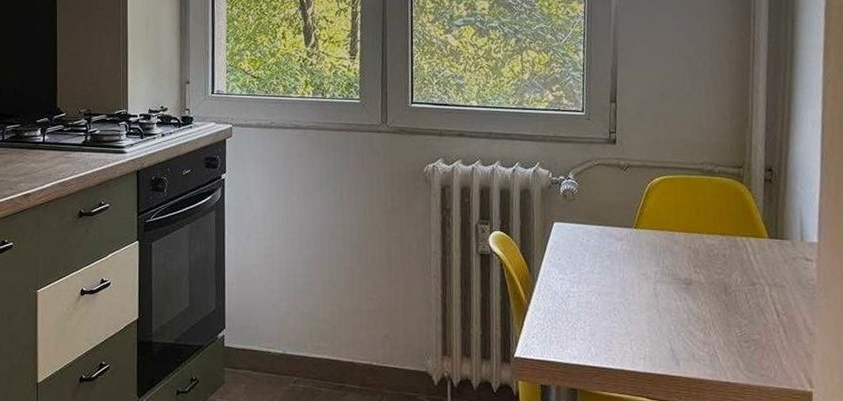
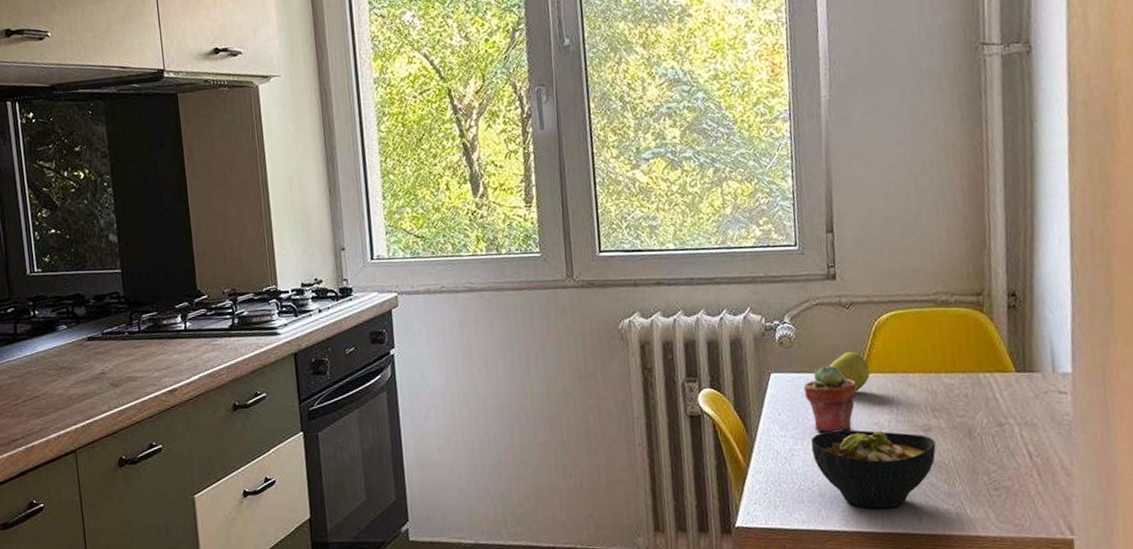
potted succulent: none [582,219,629,280] -> present [803,365,857,433]
bowl: none [585,277,695,350] -> present [810,430,936,509]
apple: none [606,208,640,245] -> present [830,351,870,392]

